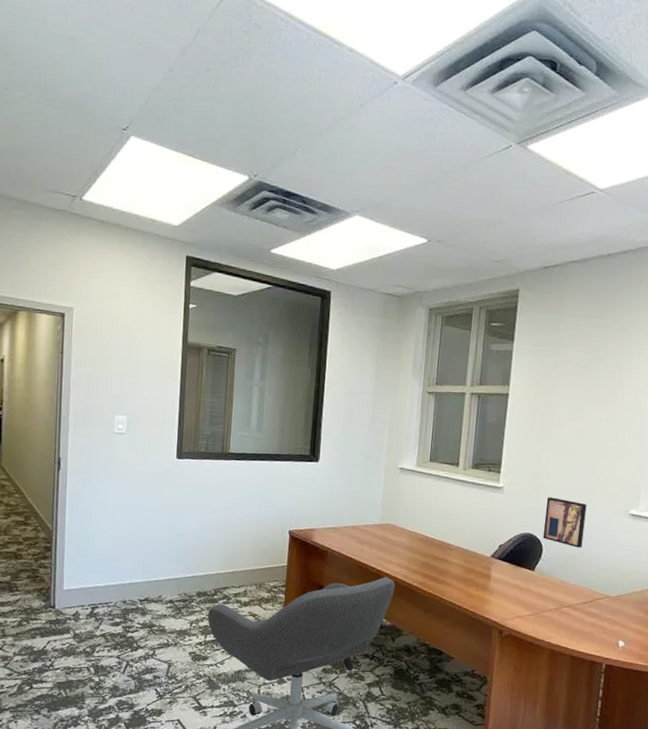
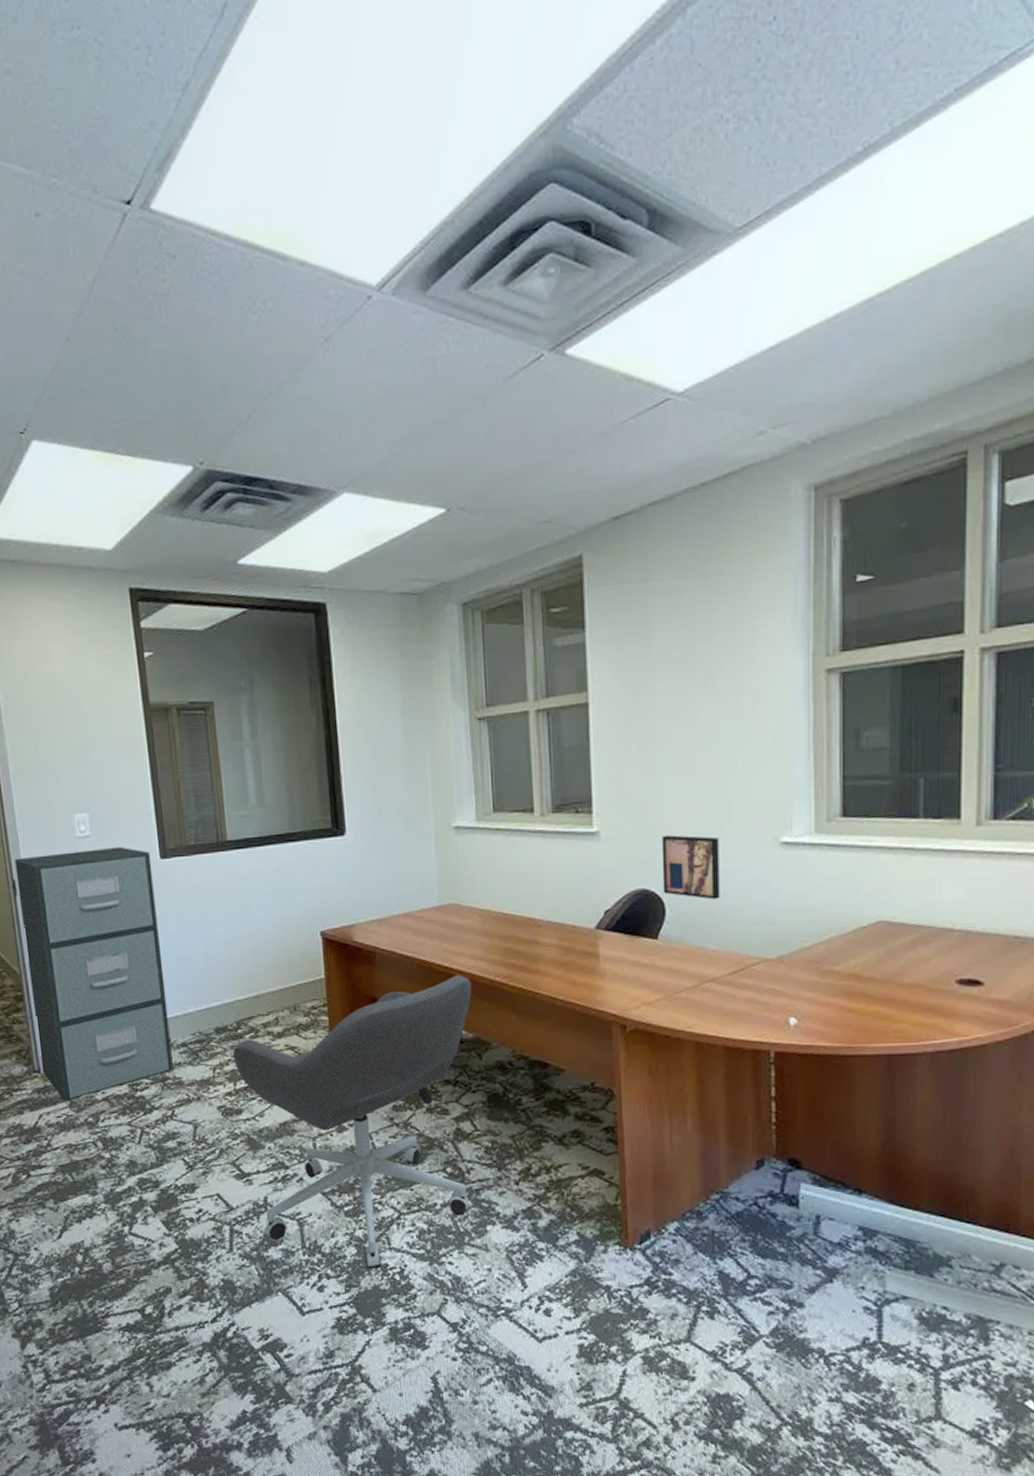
filing cabinet: none [56,441,170,634] -> present [14,846,174,1102]

